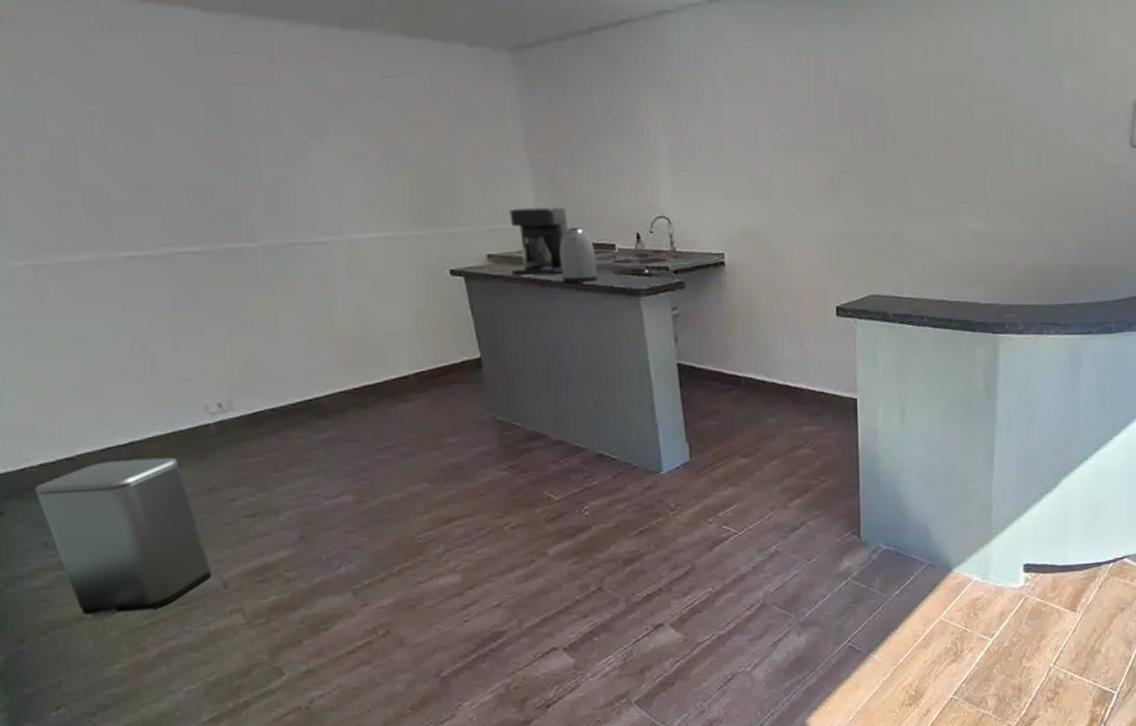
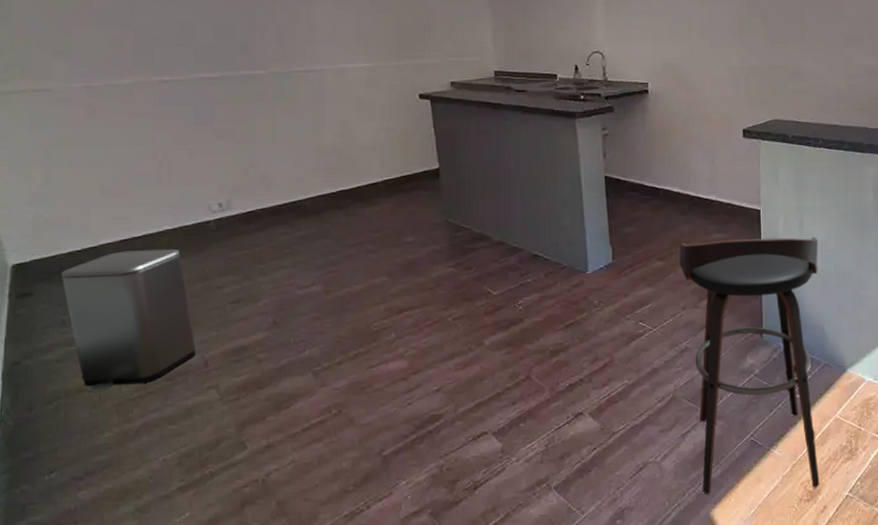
coffee maker: present [509,207,569,277] -> none [469,43,519,100]
kettle: present [559,227,598,284] -> none [510,60,541,107]
bar stool: none [766,427,923,703] -> present [679,237,820,495]

